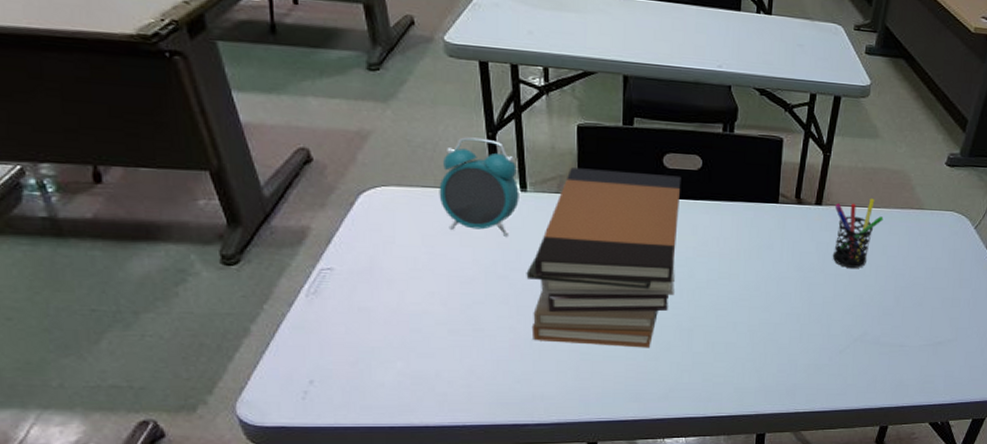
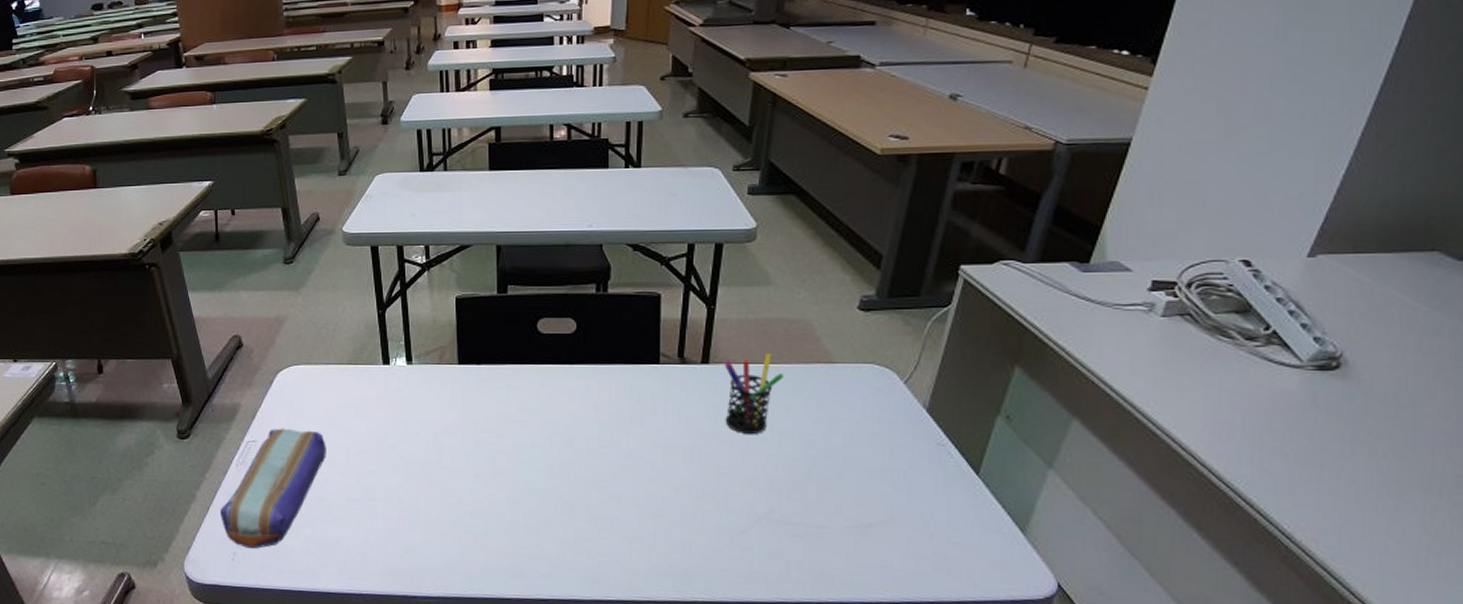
pencil case: none [284,255,423,385] -> present [219,428,326,549]
alarm clock: present [439,137,519,237] -> none [339,316,406,408]
book stack: present [526,167,682,348] -> none [413,338,556,522]

